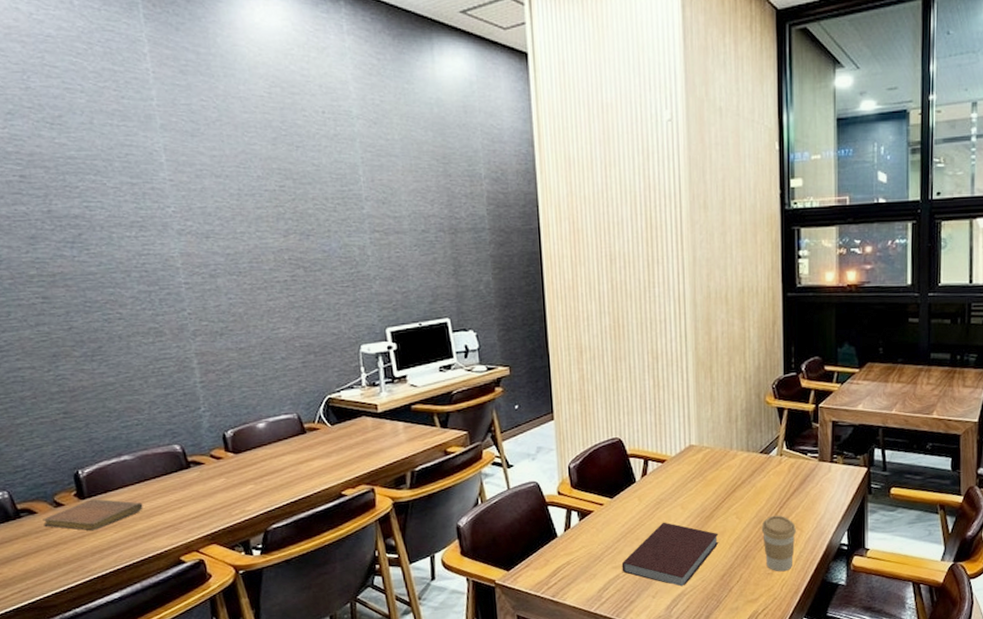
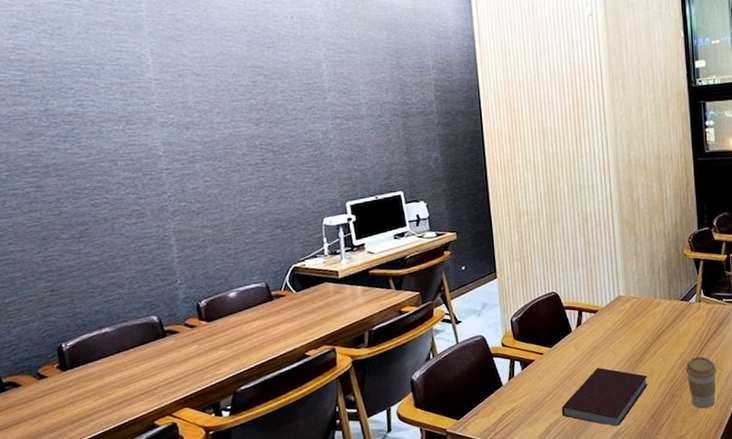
notebook: present [42,499,143,531] -> none [26,369,121,401]

